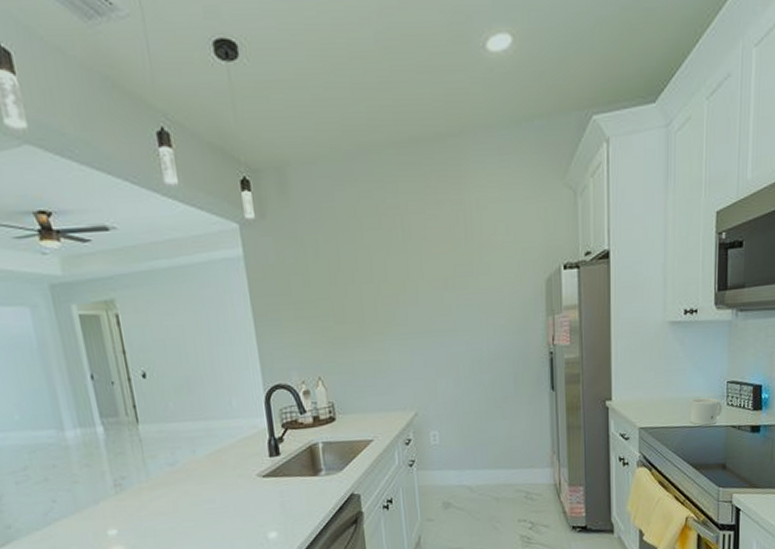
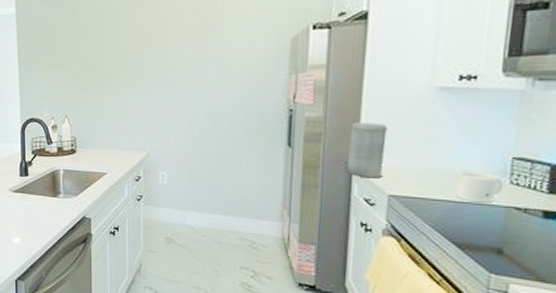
canister: none [603,359,633,414] -> present [346,123,388,179]

